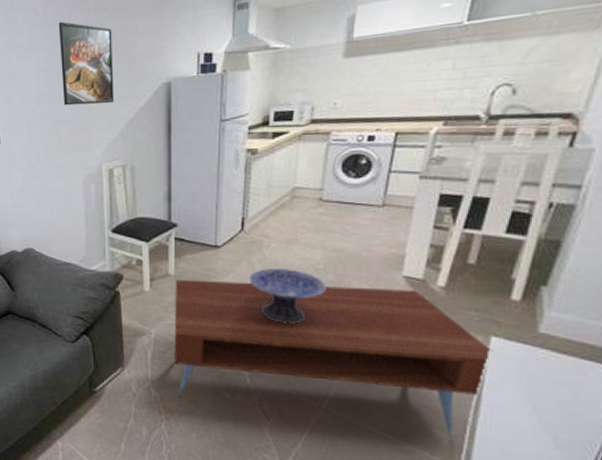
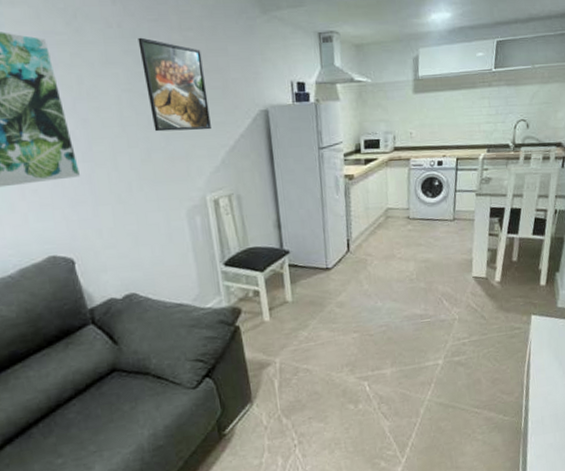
coffee table: present [174,279,493,436] -> none [293,286,534,424]
decorative bowl: present [250,269,326,324] -> none [359,281,421,331]

